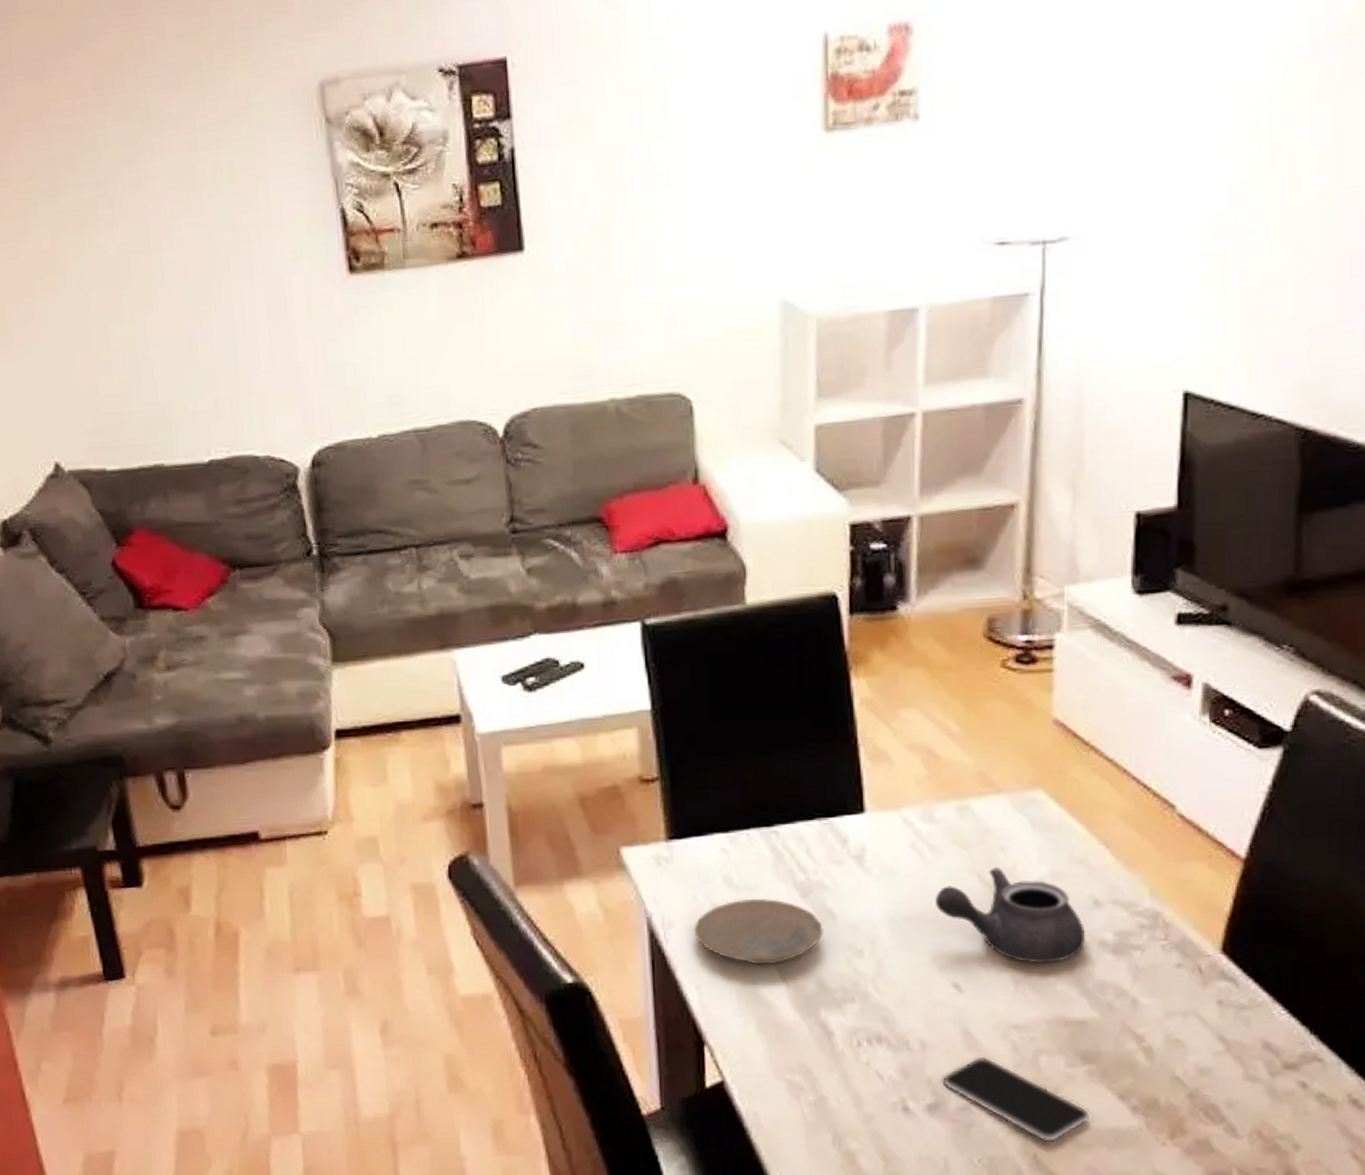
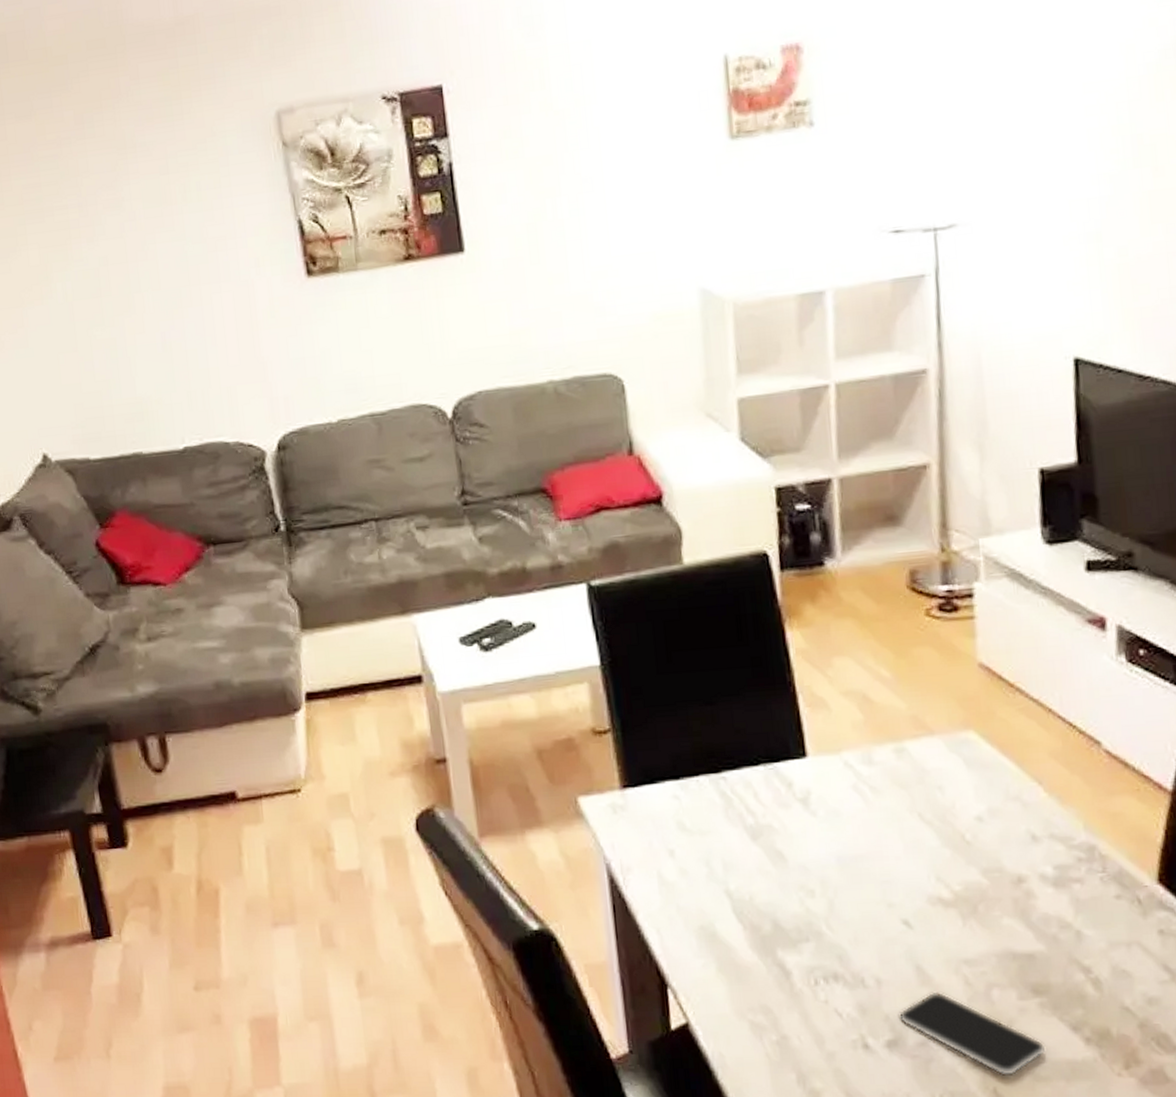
plate: present [694,898,823,965] -> none [651,842,775,907]
teapot: present [936,867,1085,964] -> none [880,806,1026,899]

